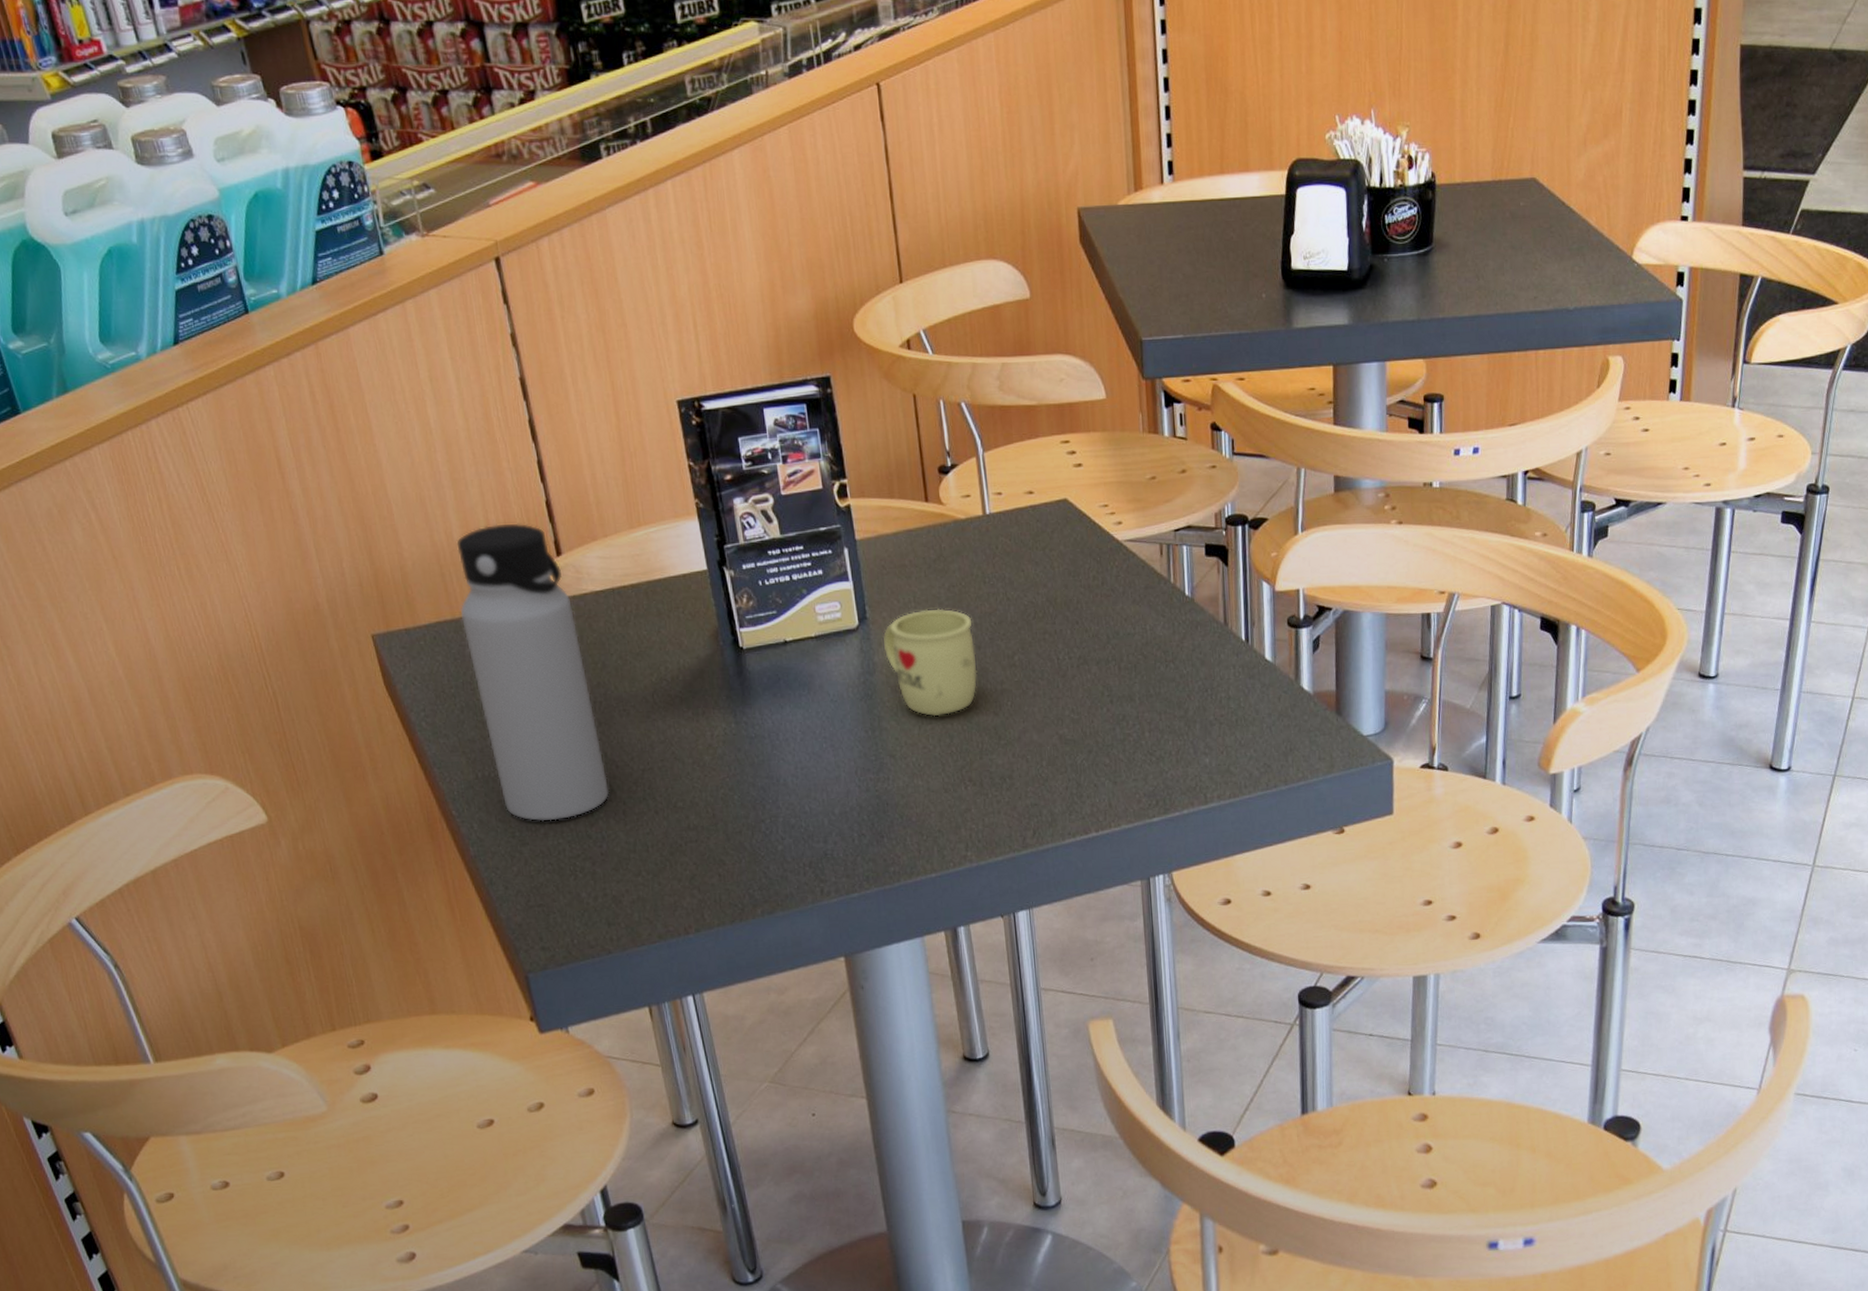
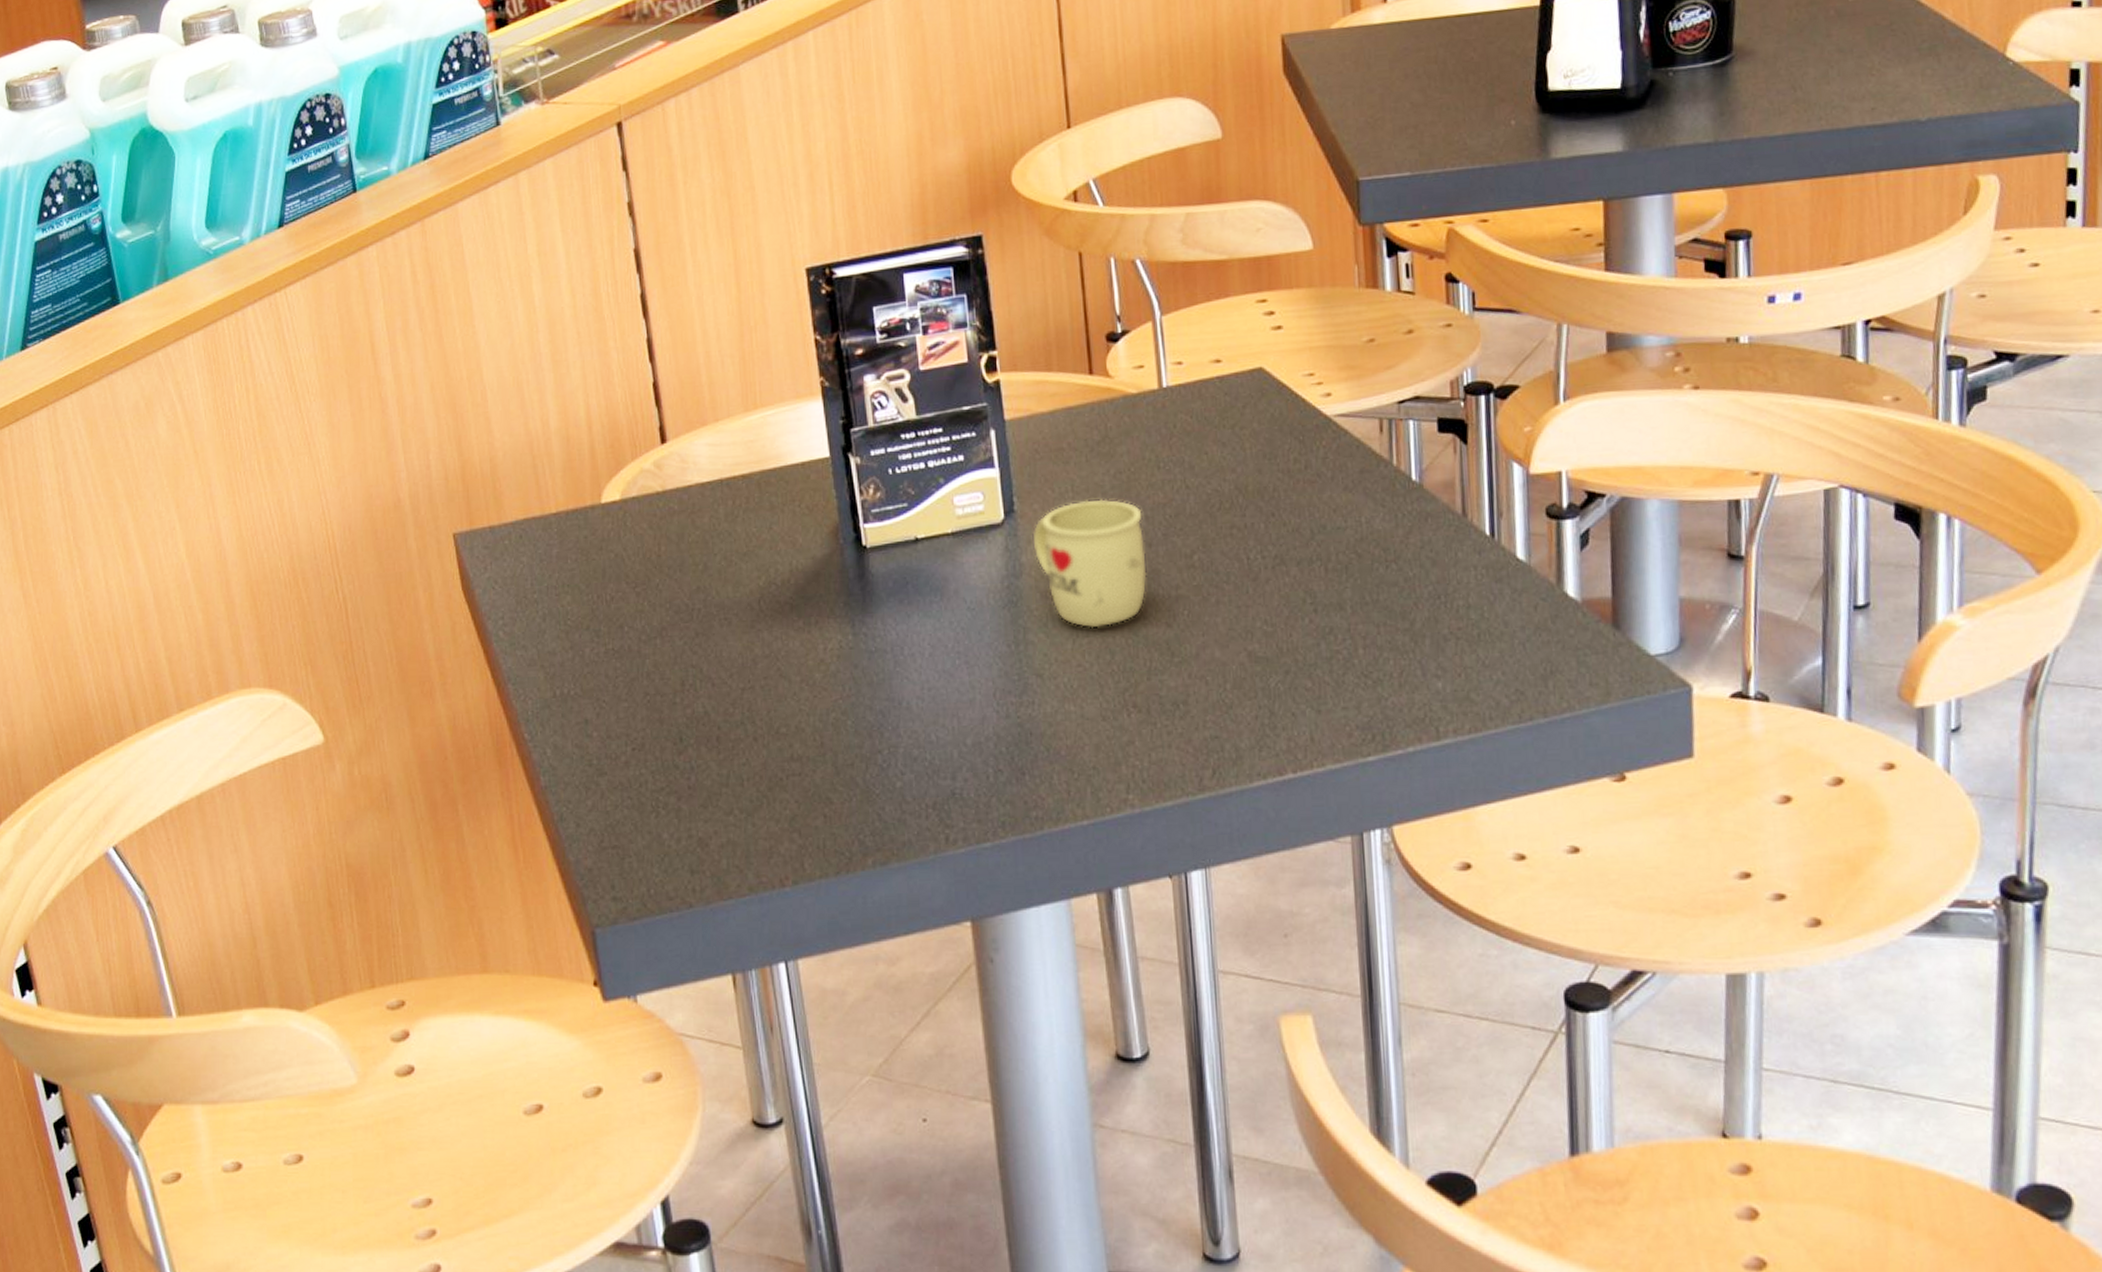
water bottle: present [456,523,609,822] -> none [550,407,702,748]

